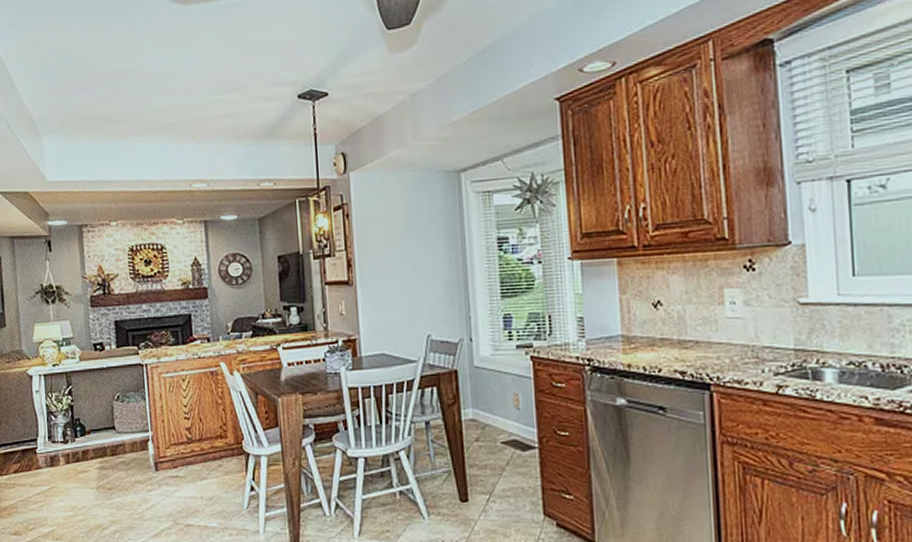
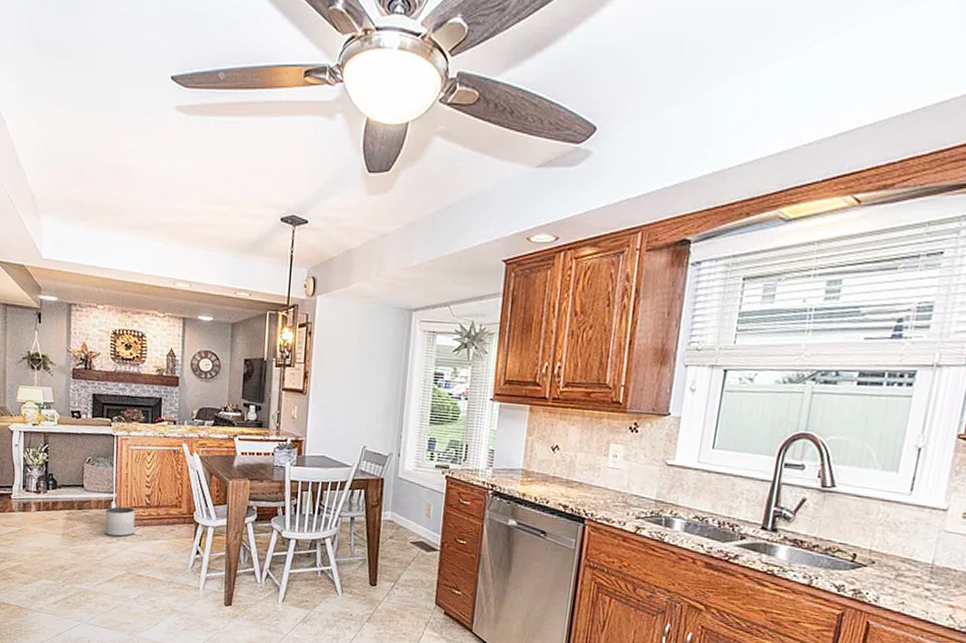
planter: none [143,446,178,483] -> present [105,506,136,537]

